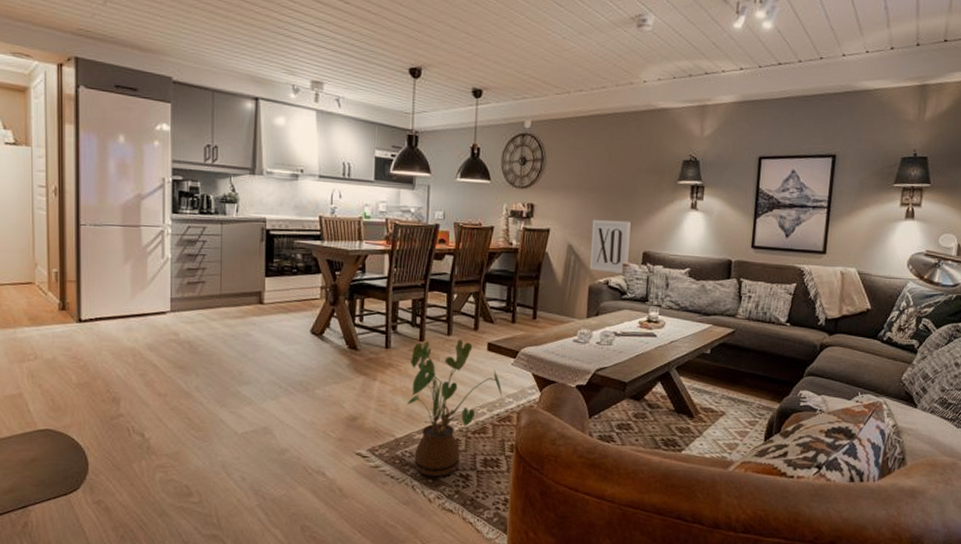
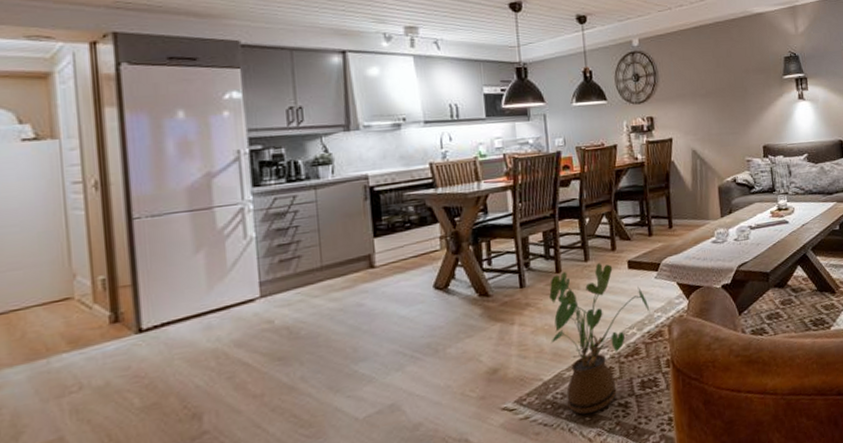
wall art: present [589,219,631,274] -> none [711,119,751,172]

